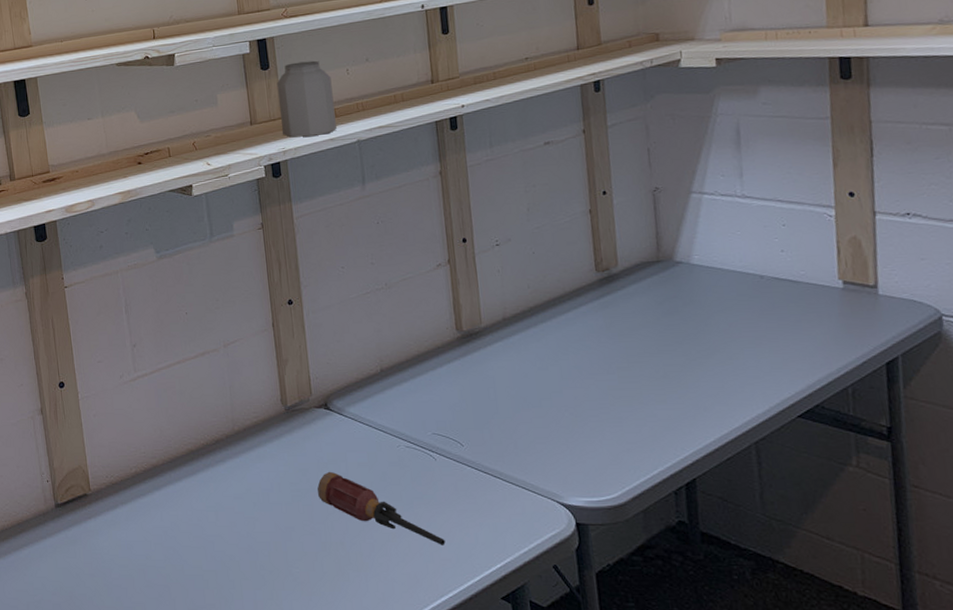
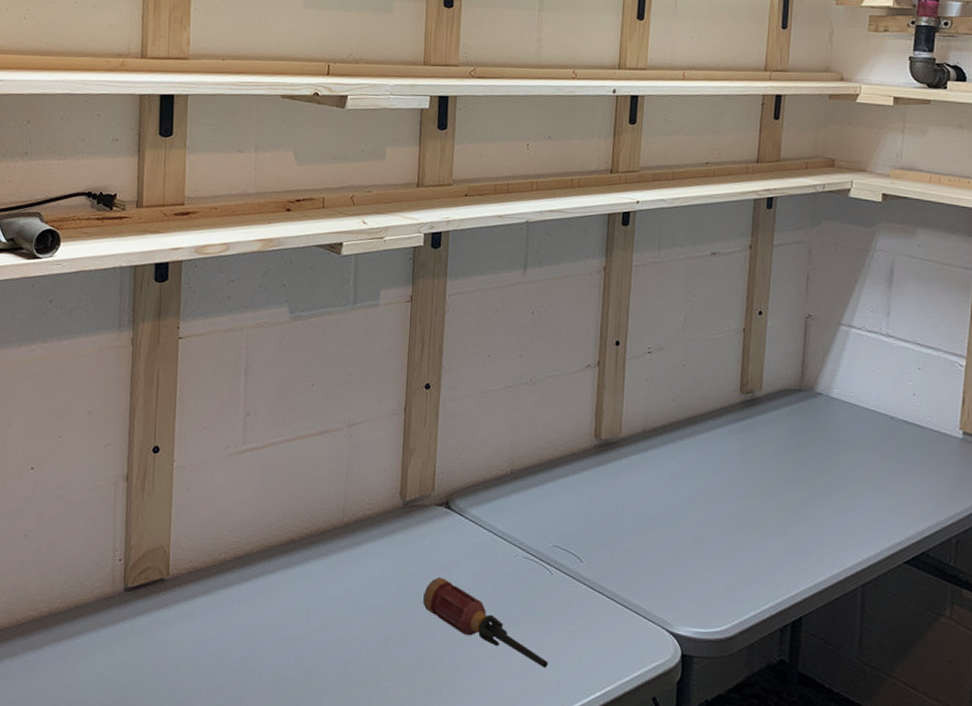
jar: present [276,60,337,138] -> none [449,127,510,210]

